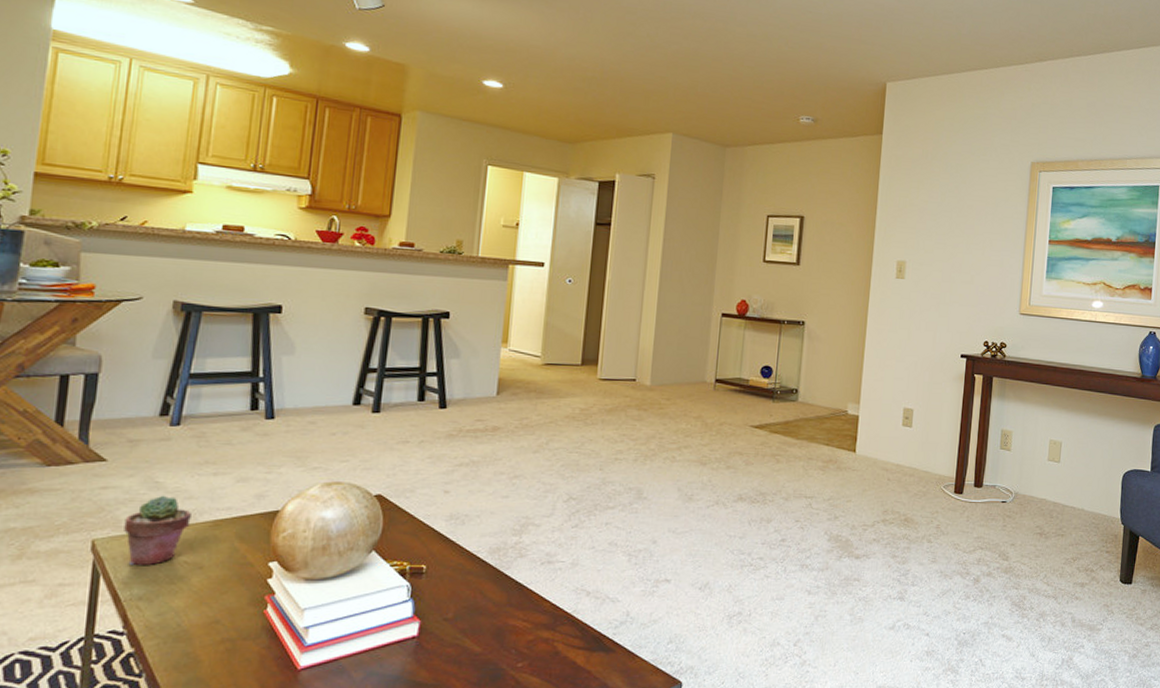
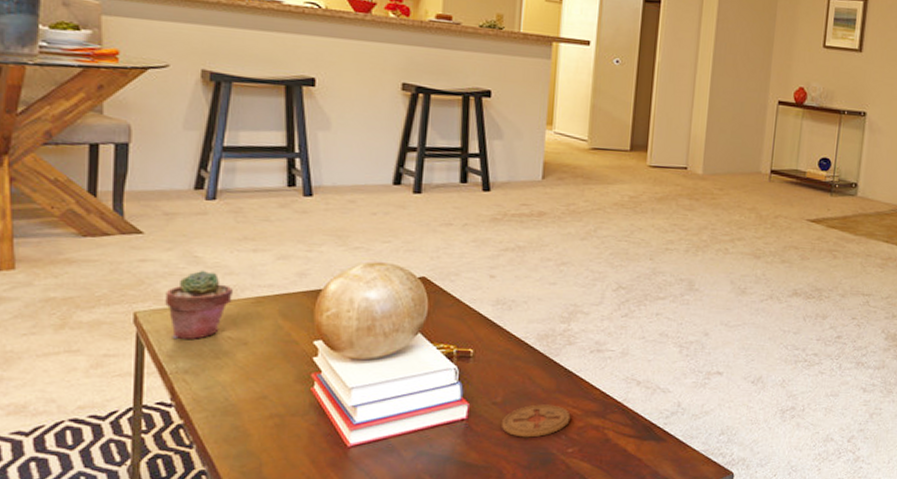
coaster: none [452,619,521,653] -> present [502,404,571,438]

